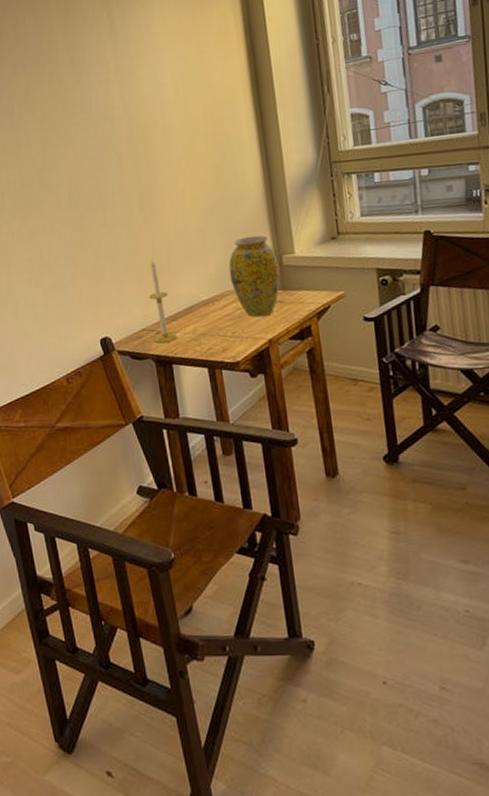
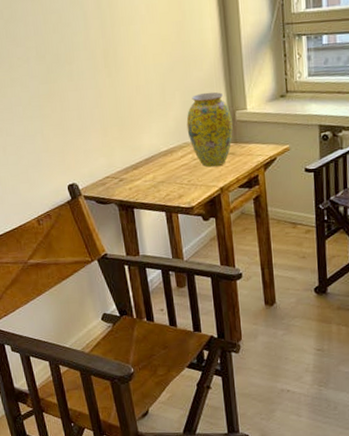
candle: present [148,258,177,343] -> none [112,111,138,190]

